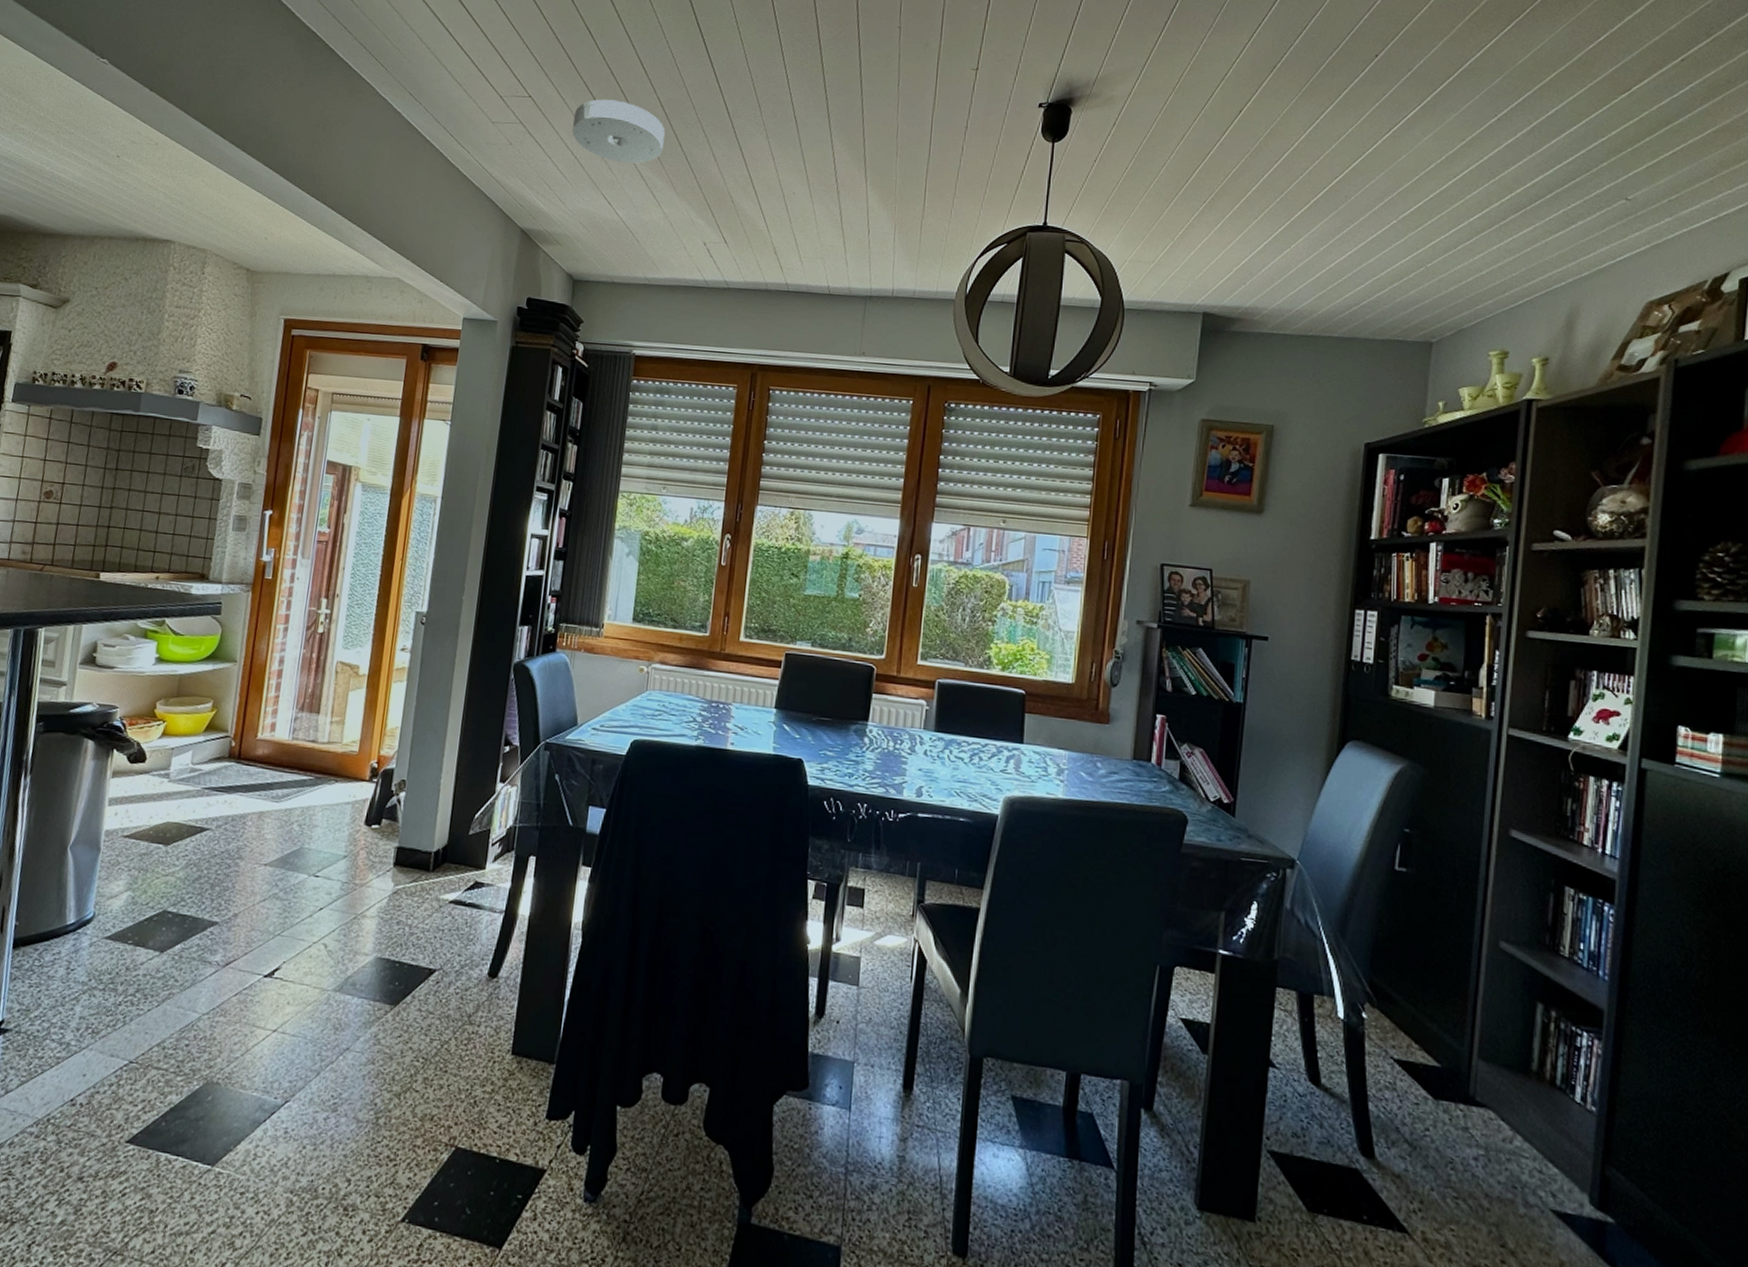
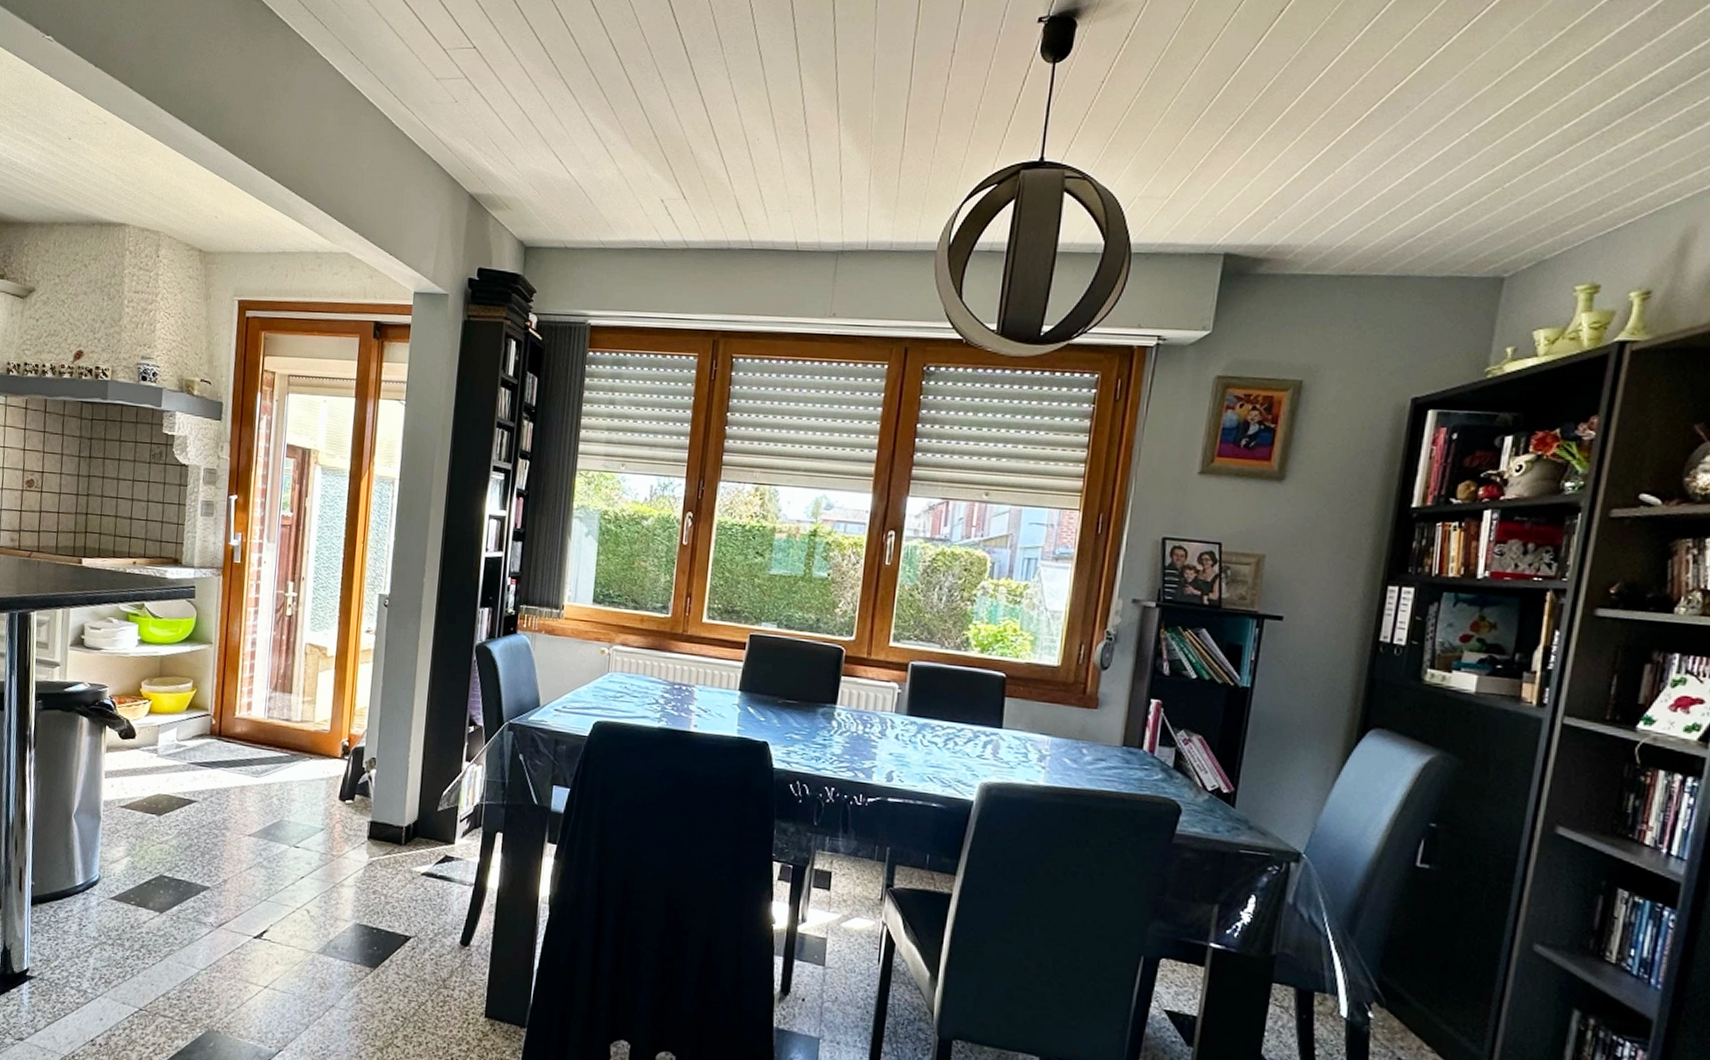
smoke detector: present [572,99,666,164] -> none [520,45,619,116]

